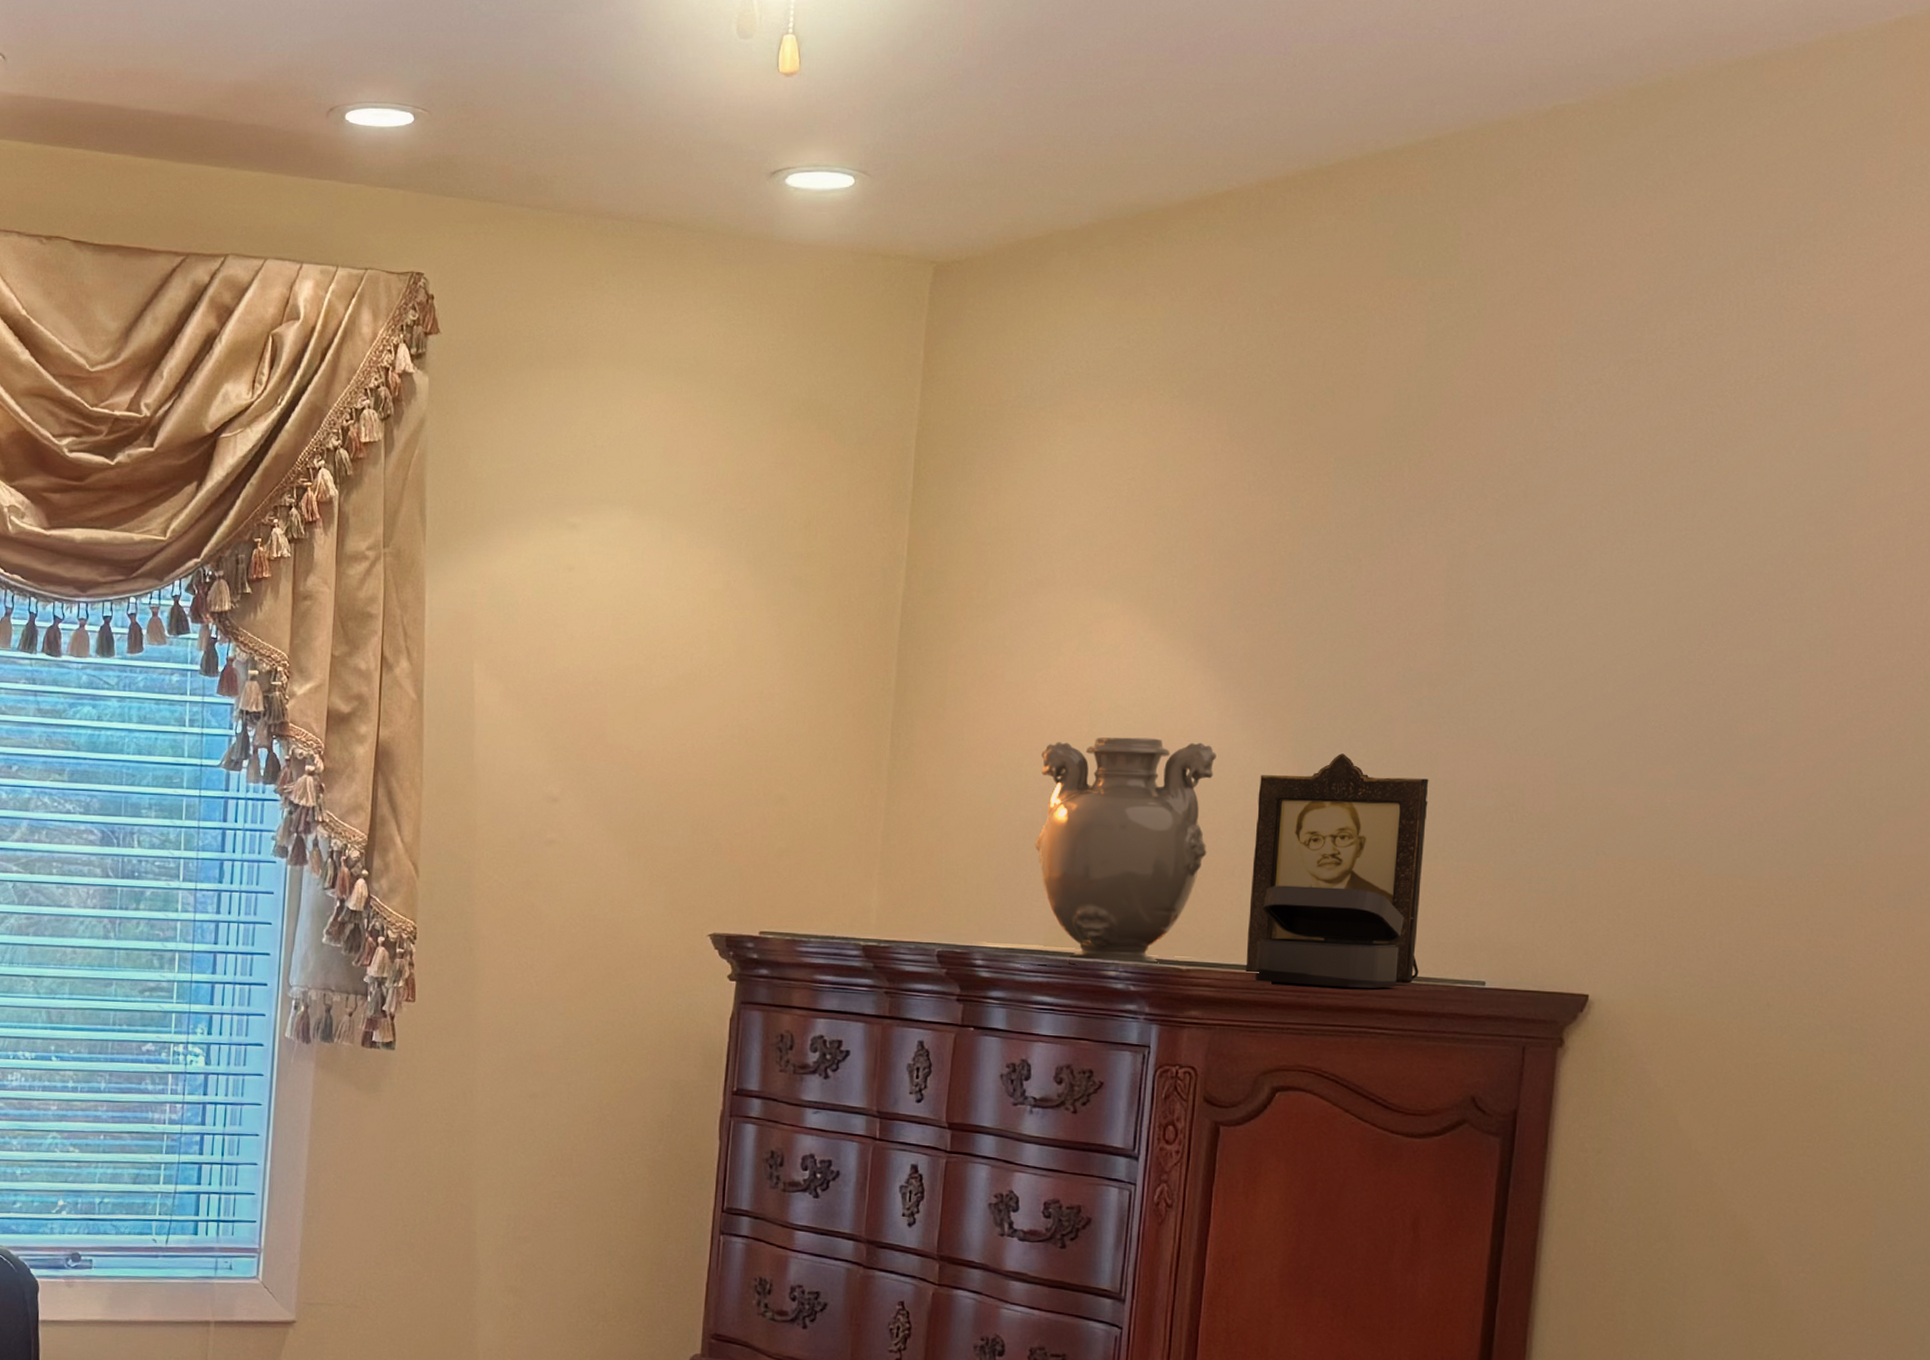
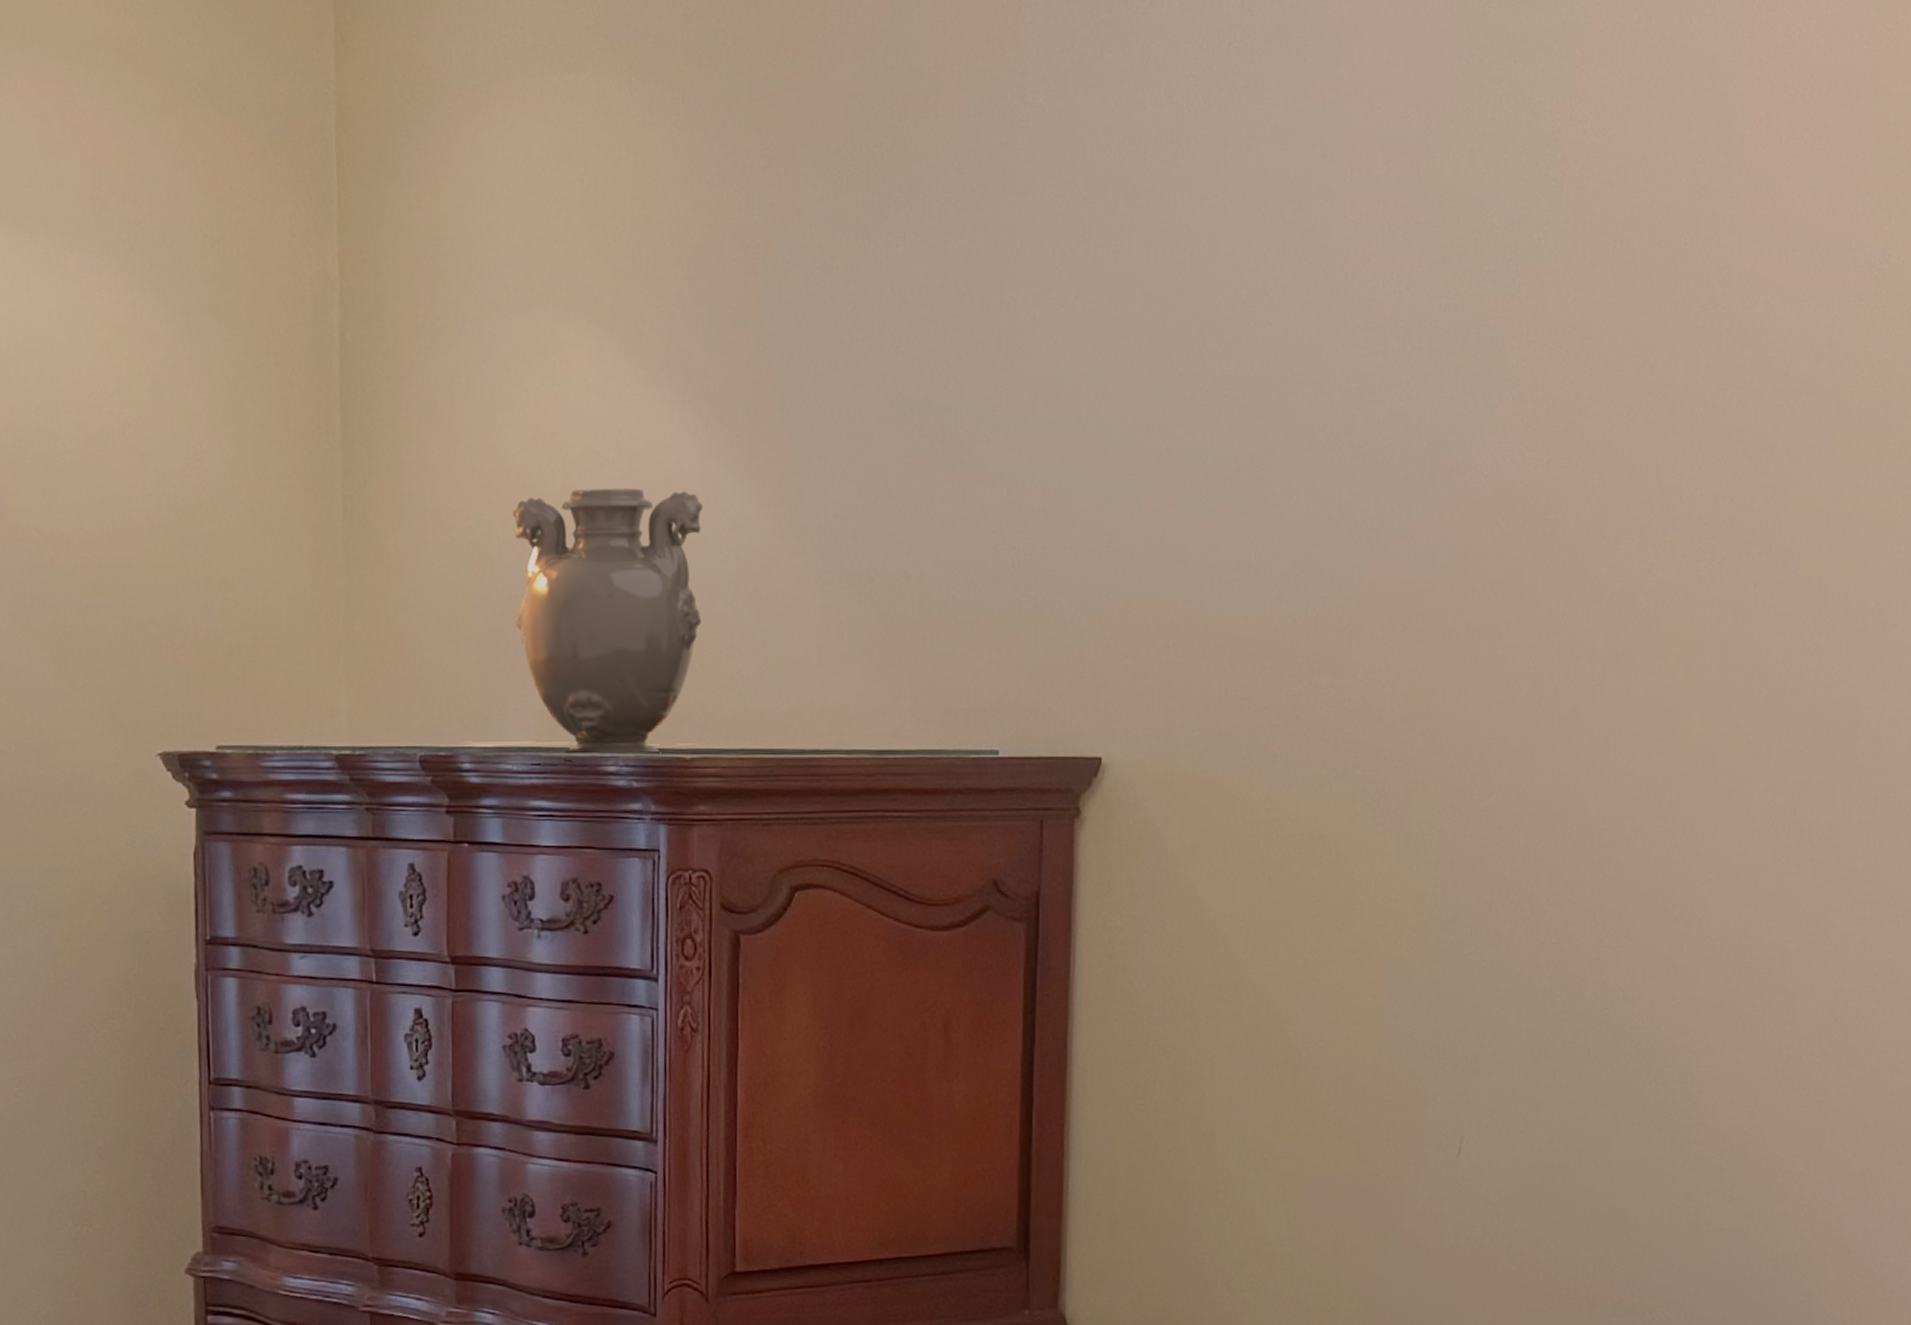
photo frame: present [1245,753,1429,984] -> none [750,497,931,759]
jewelry box: present [1255,885,1404,989] -> none [762,653,912,768]

